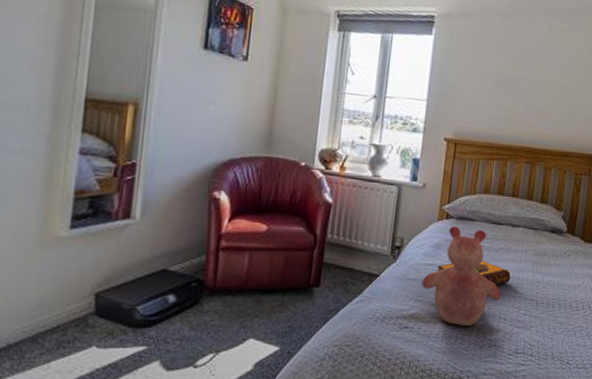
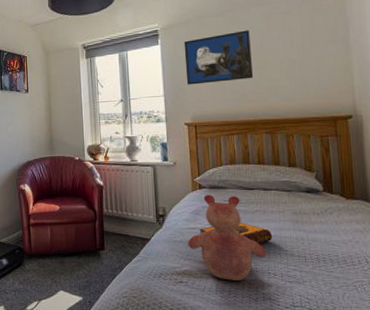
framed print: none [455,37,532,99] -> present [184,30,253,85]

